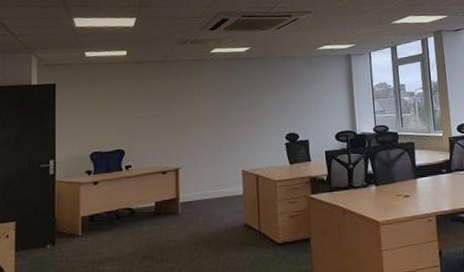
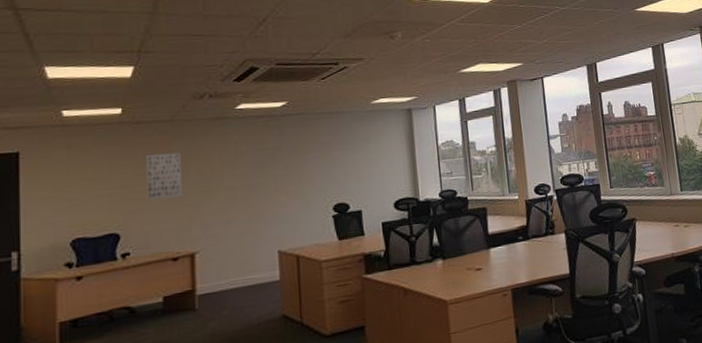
wall art: none [144,87,171,125] -> present [146,152,183,201]

